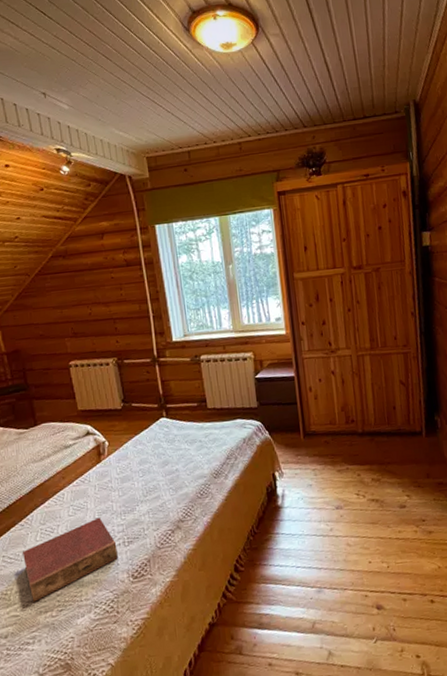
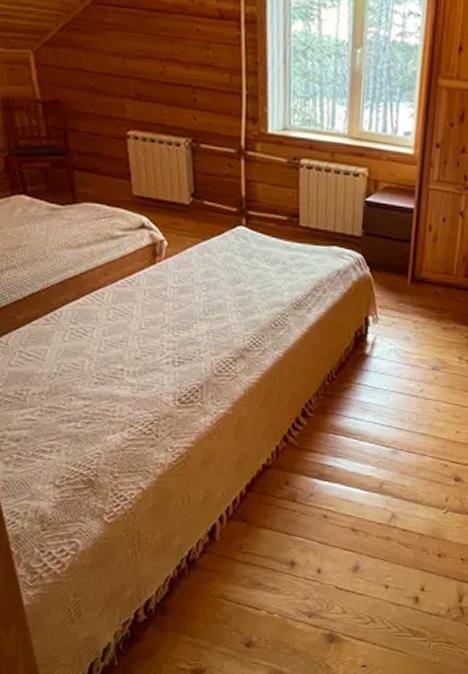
book: present [22,517,118,602] -> none [44,328,164,409]

